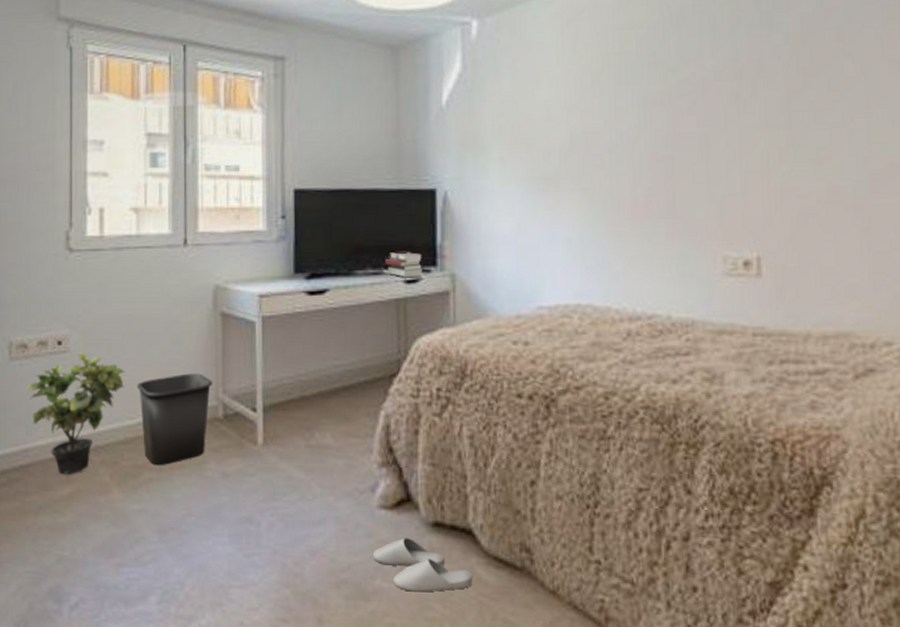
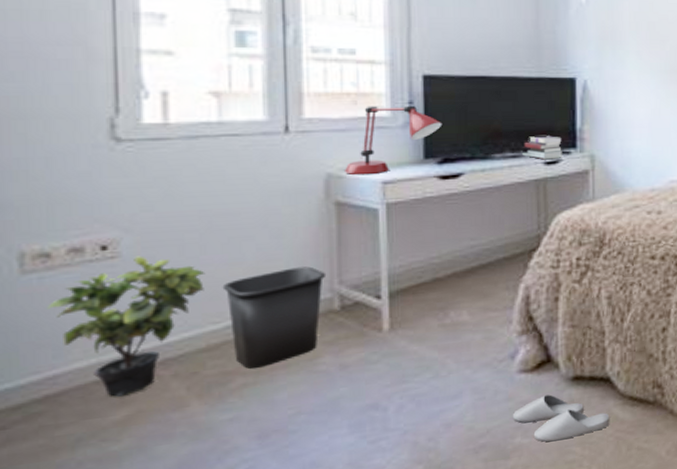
desk lamp: none [228,219,310,287] -> present [343,105,443,175]

